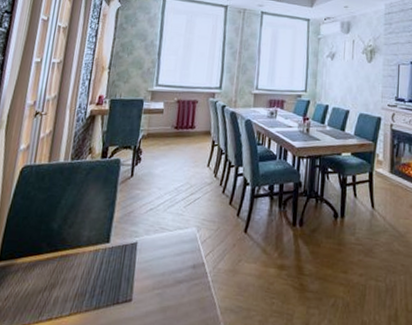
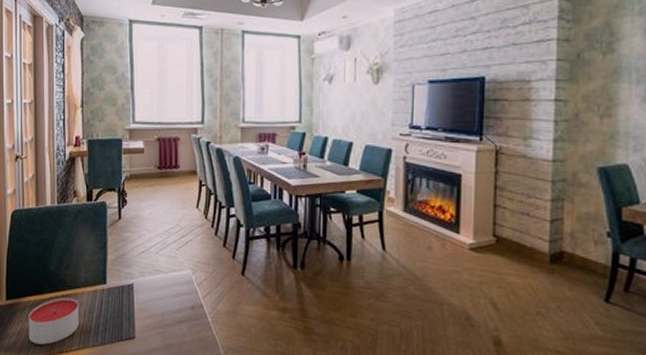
candle: none [16,257,78,311] -> present [29,297,79,345]

